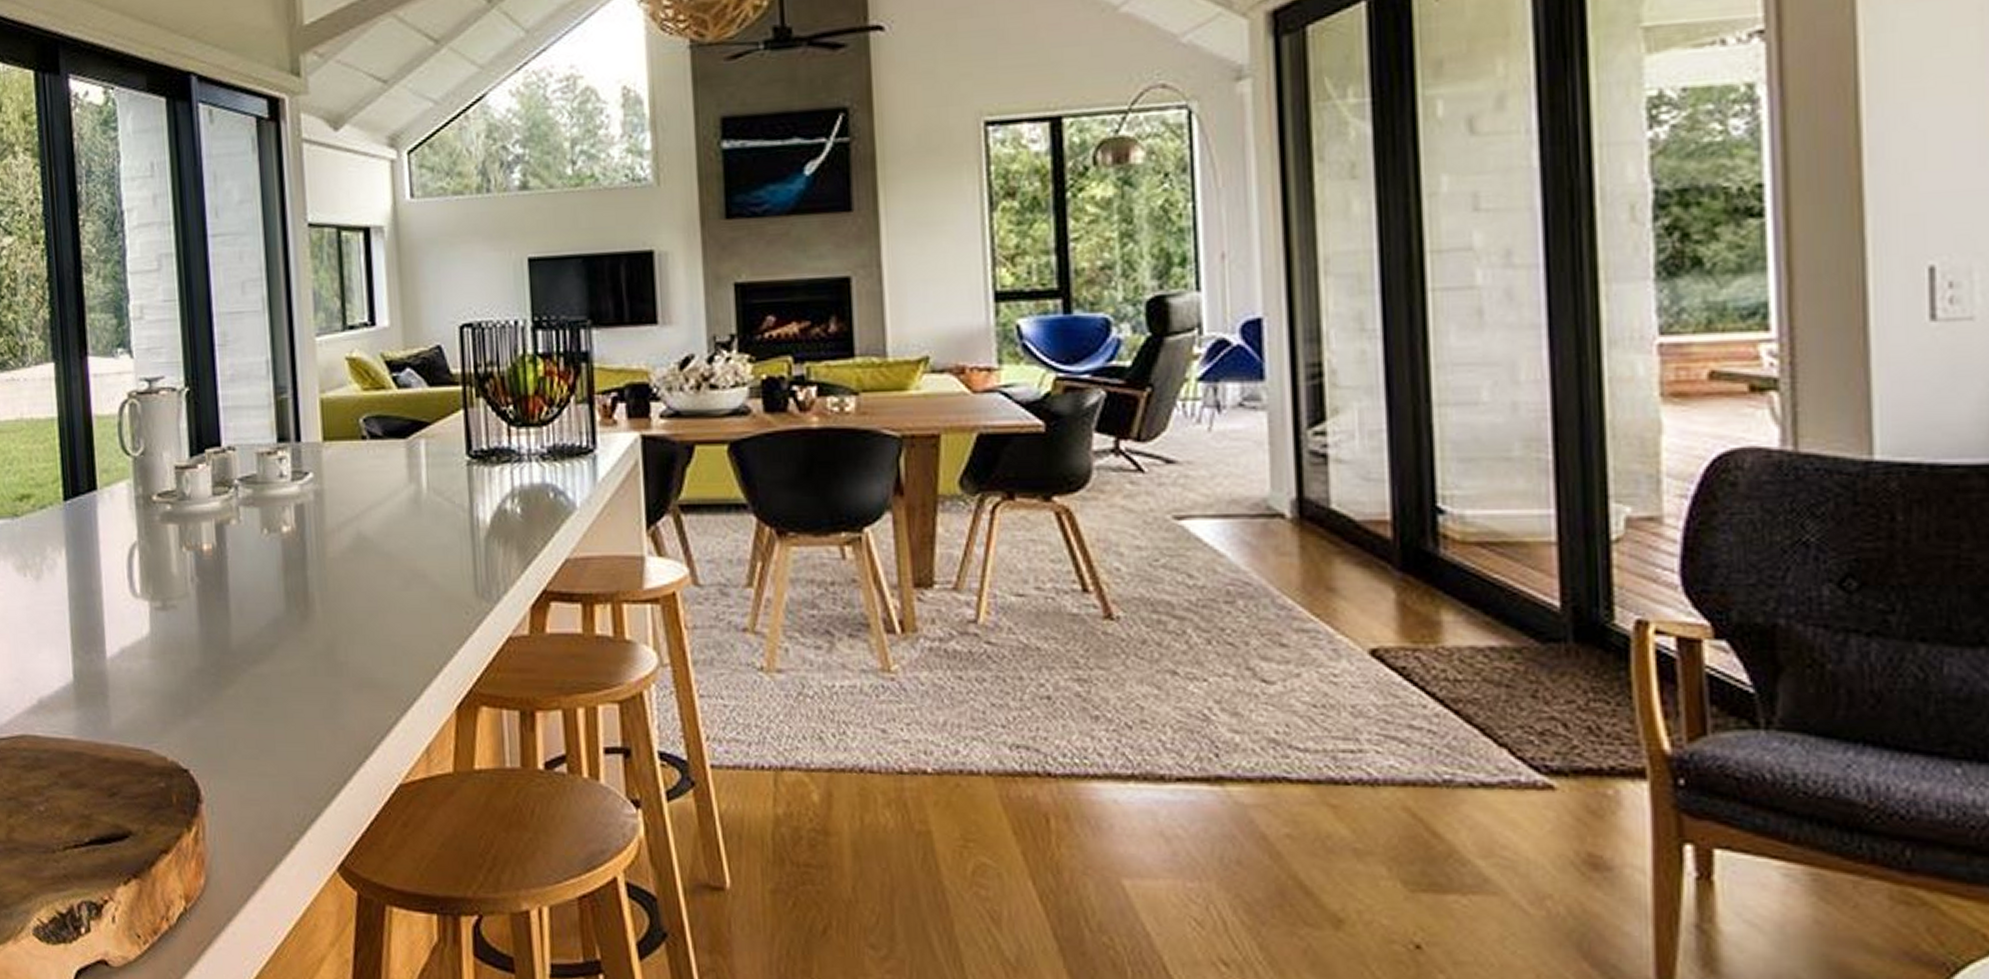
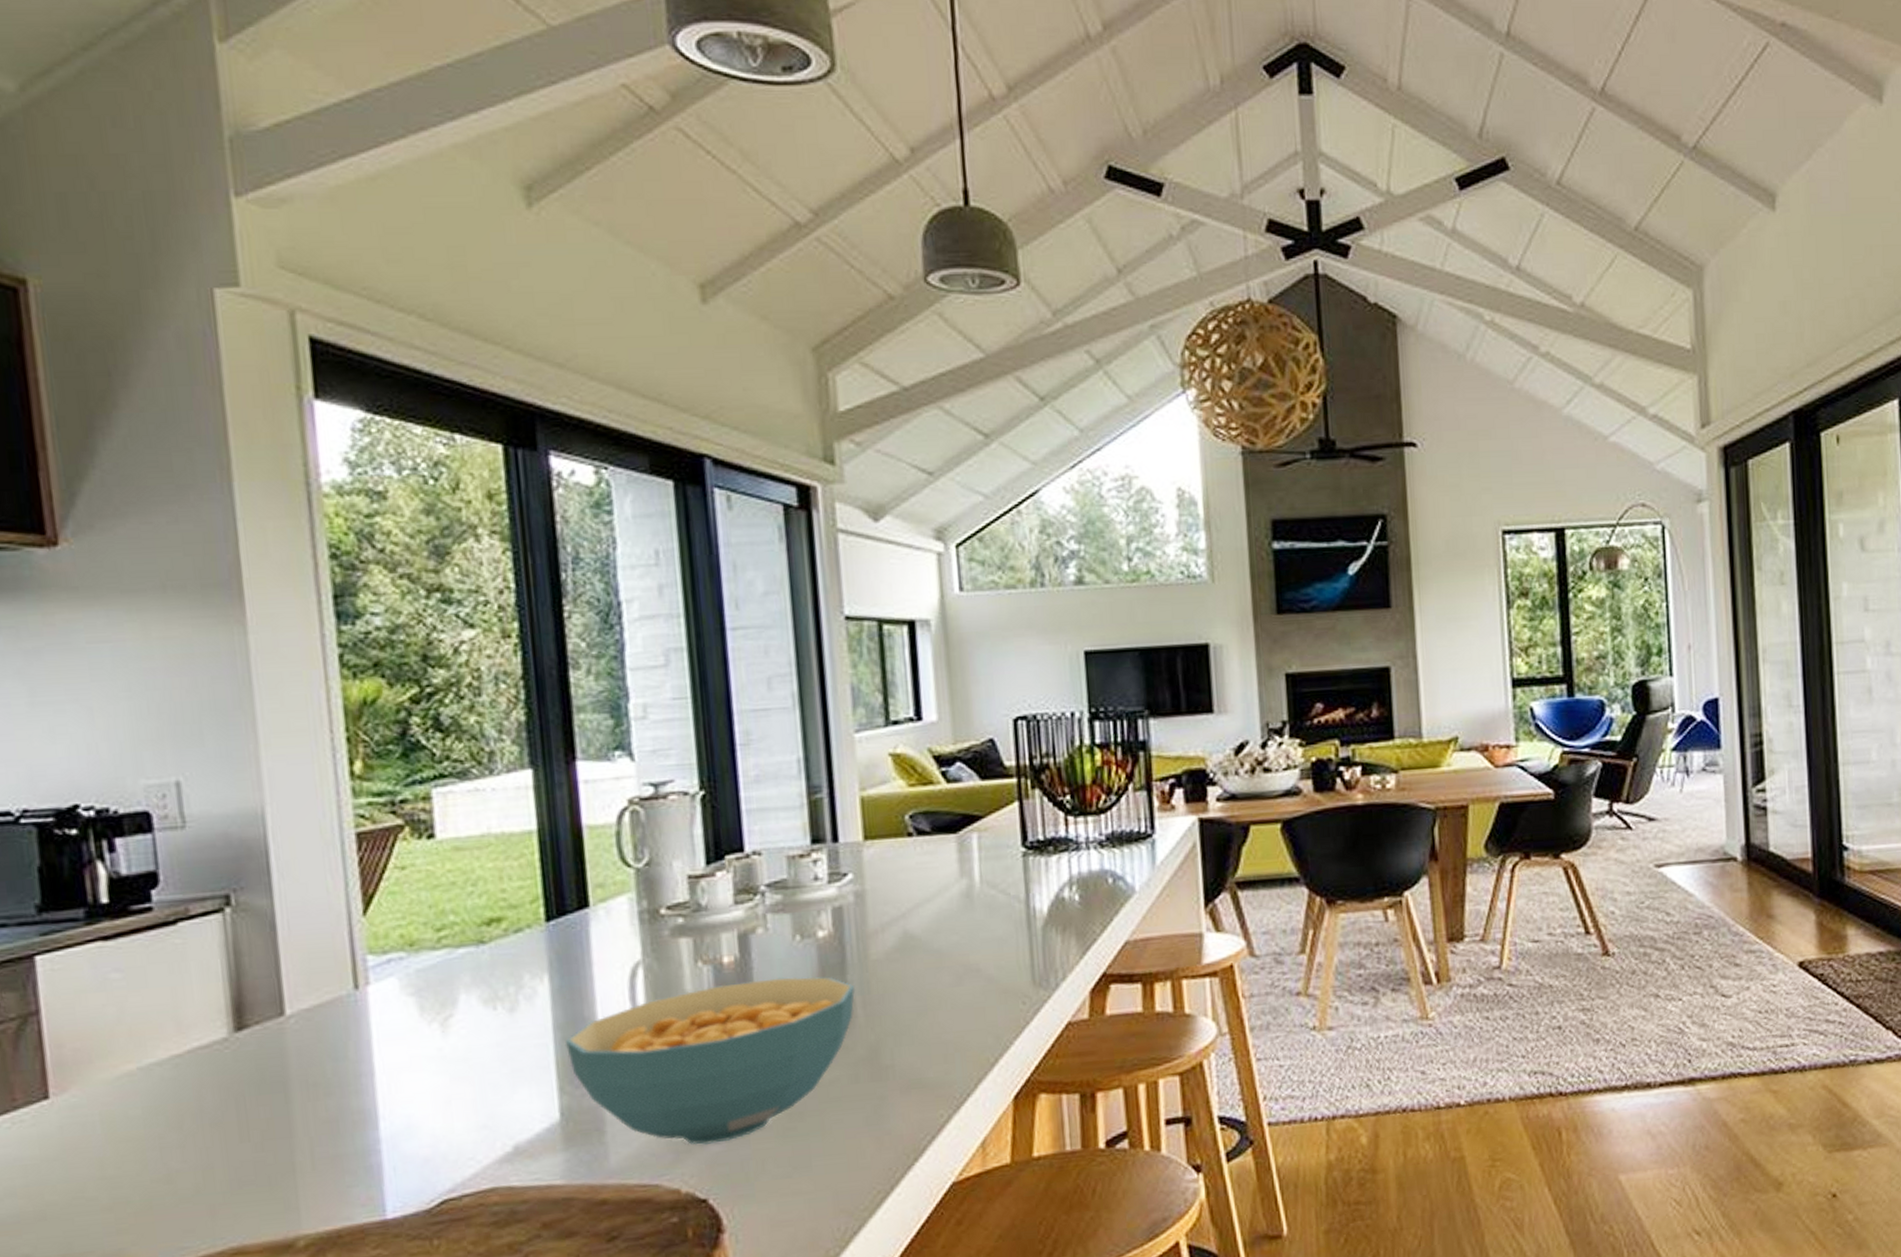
cereal bowl: none [77,568,315,719] -> present [565,976,856,1146]

